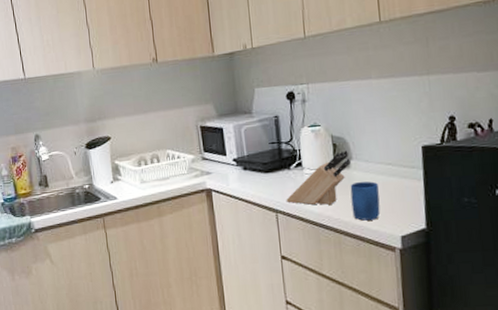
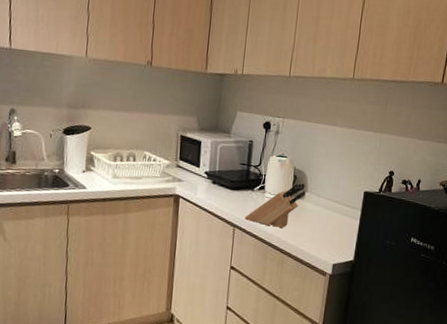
mug: present [350,181,380,221] -> none [298,212,324,247]

